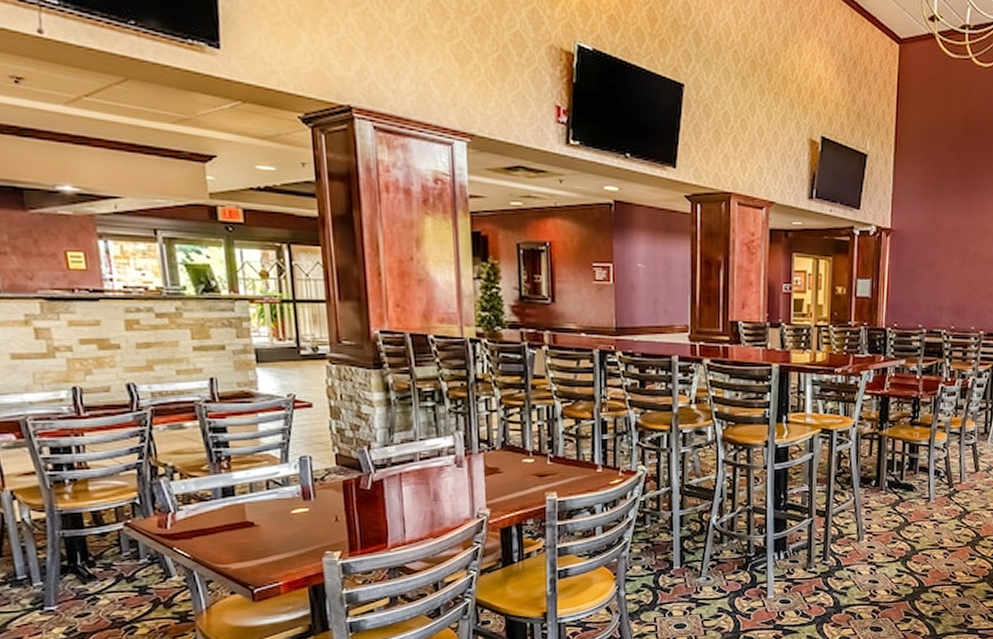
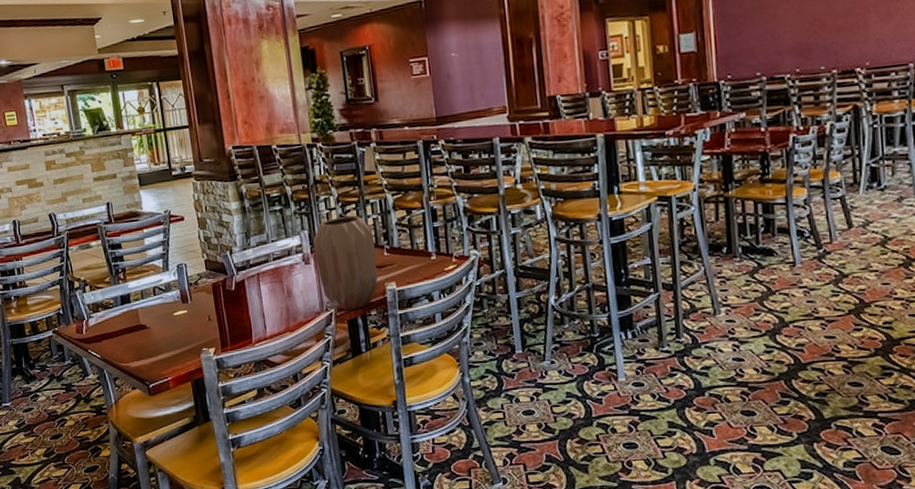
vase: none [467,420,538,519] -> present [313,216,378,311]

